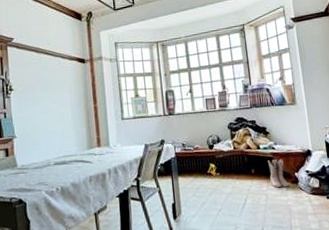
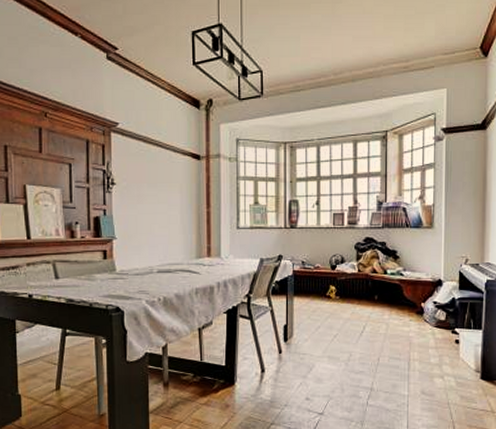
boots: present [267,159,290,188] -> none [393,287,414,318]

